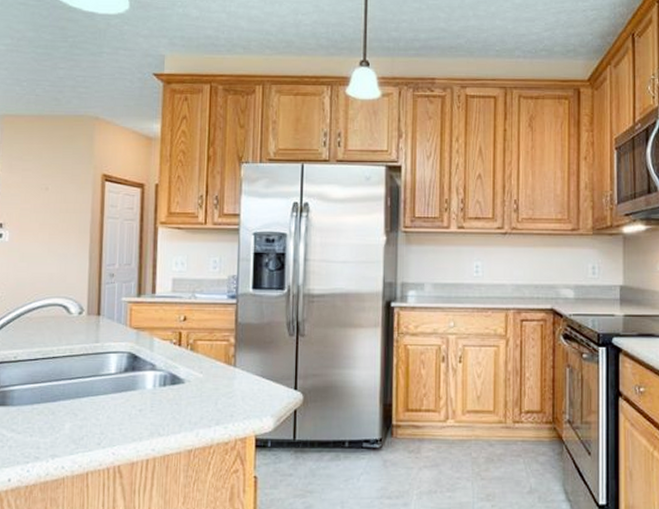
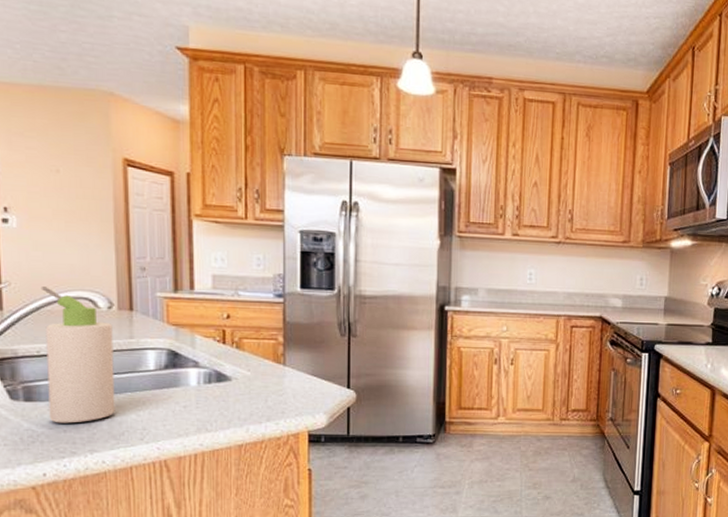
bottle: none [19,294,81,428] -> present [40,285,115,423]

